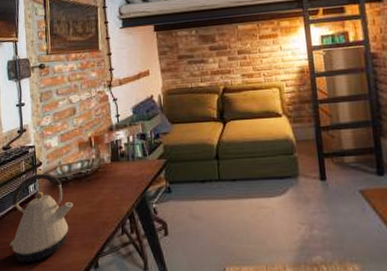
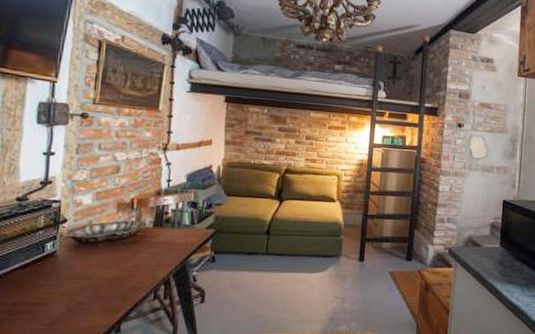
kettle: present [9,173,73,263] -> none [8,230,100,326]

